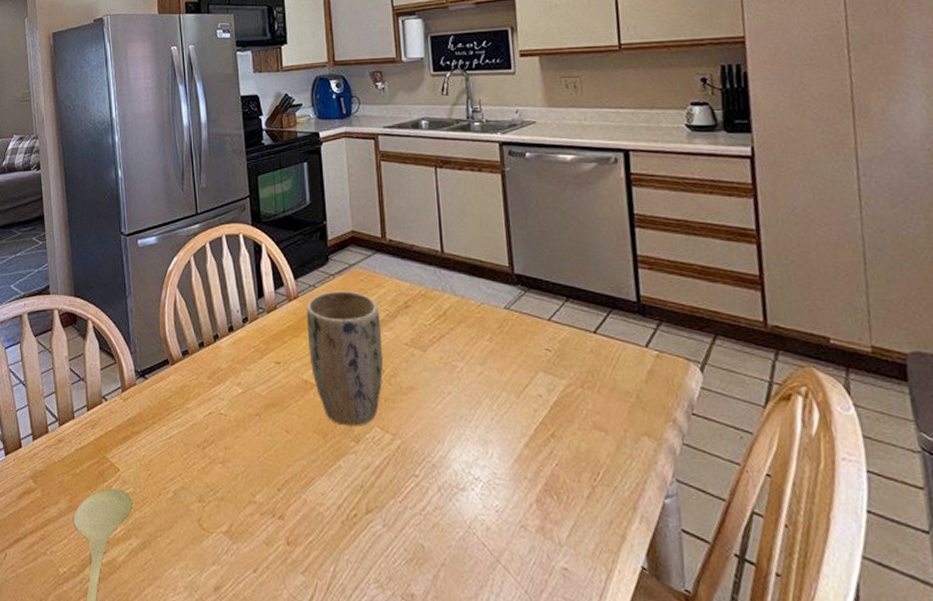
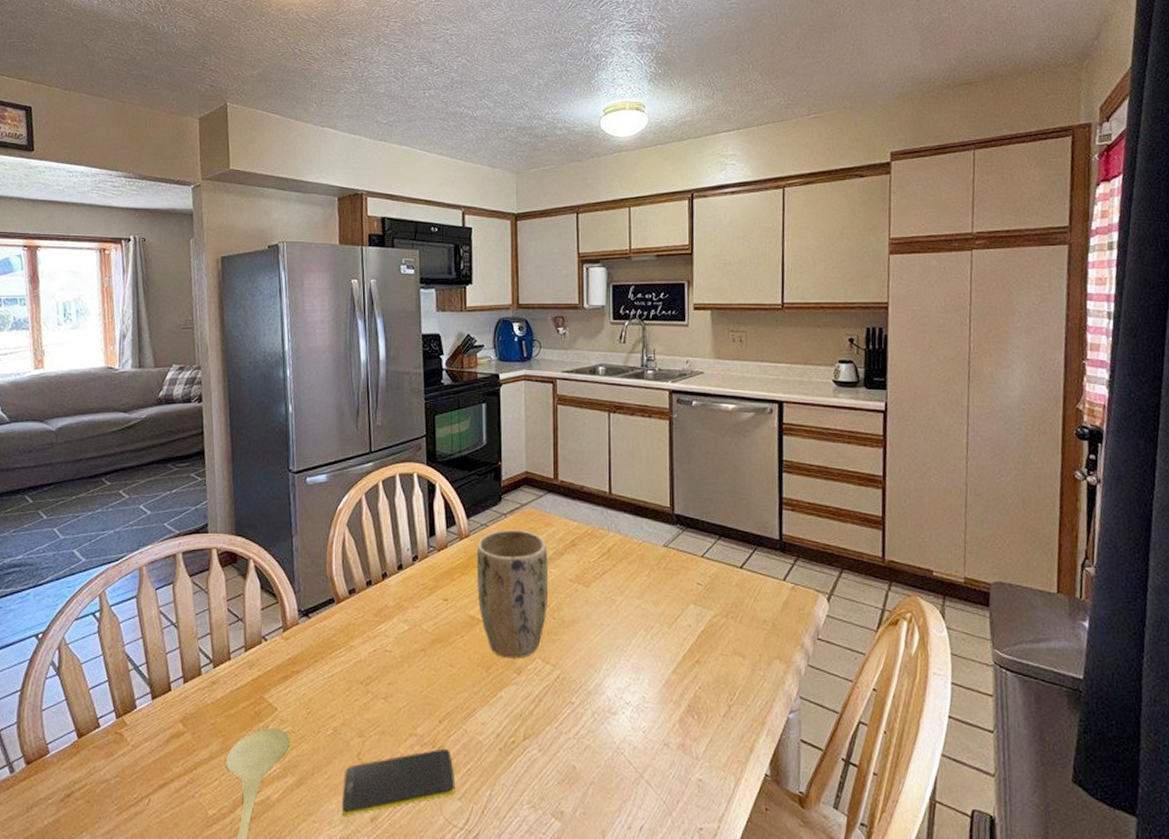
smartphone: none [185,518,298,583] -> present [341,748,455,816]

